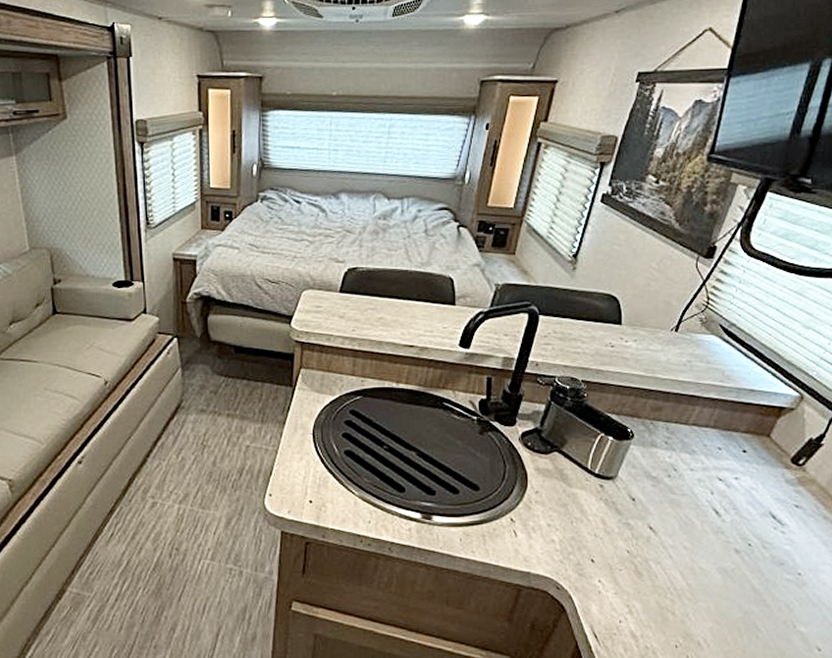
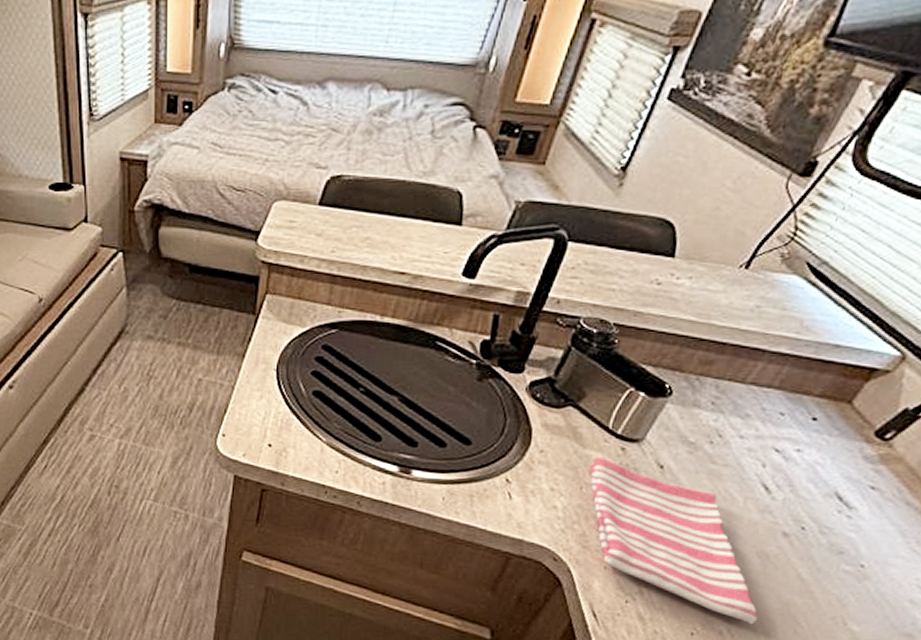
dish towel: none [578,495,726,634] -> present [590,457,758,625]

